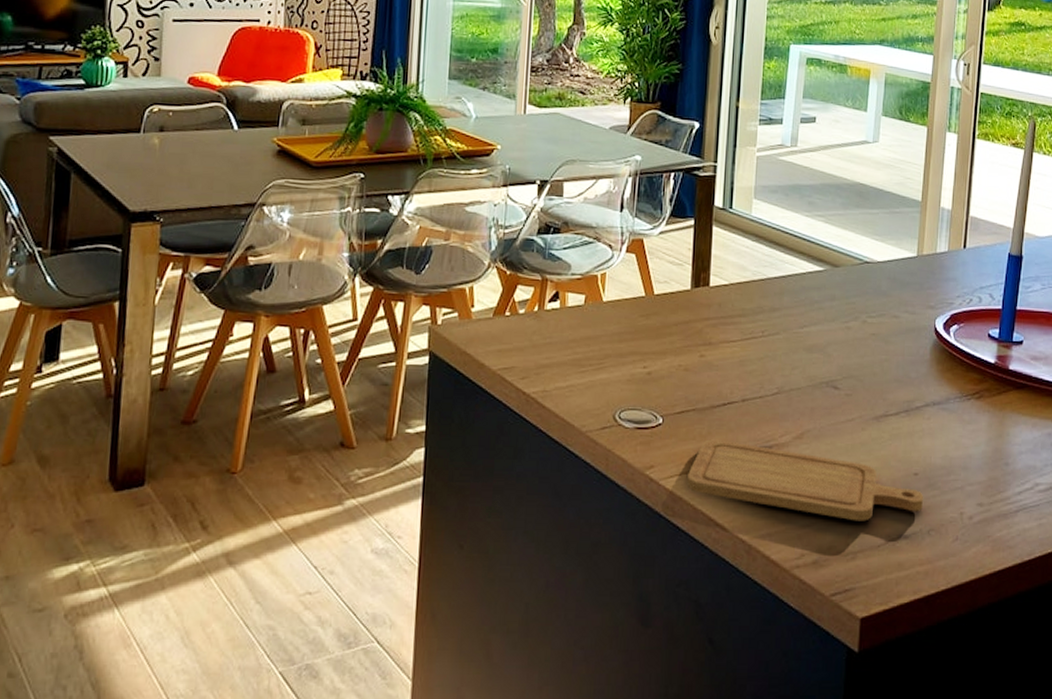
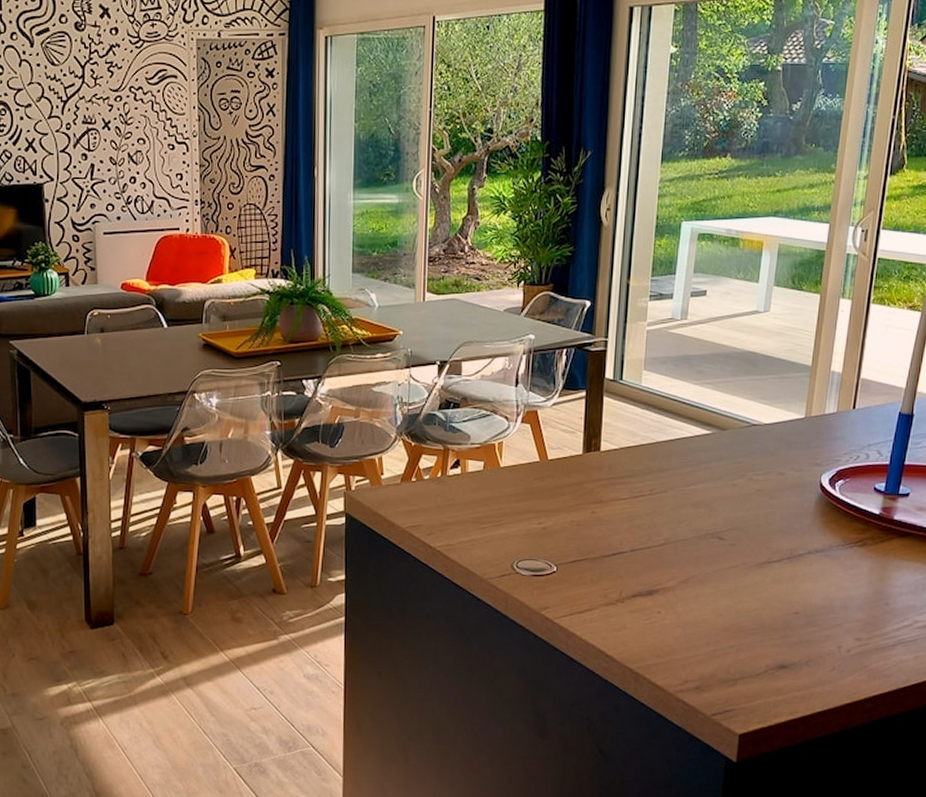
chopping board: present [687,439,924,522] -> none [580,584,804,654]

